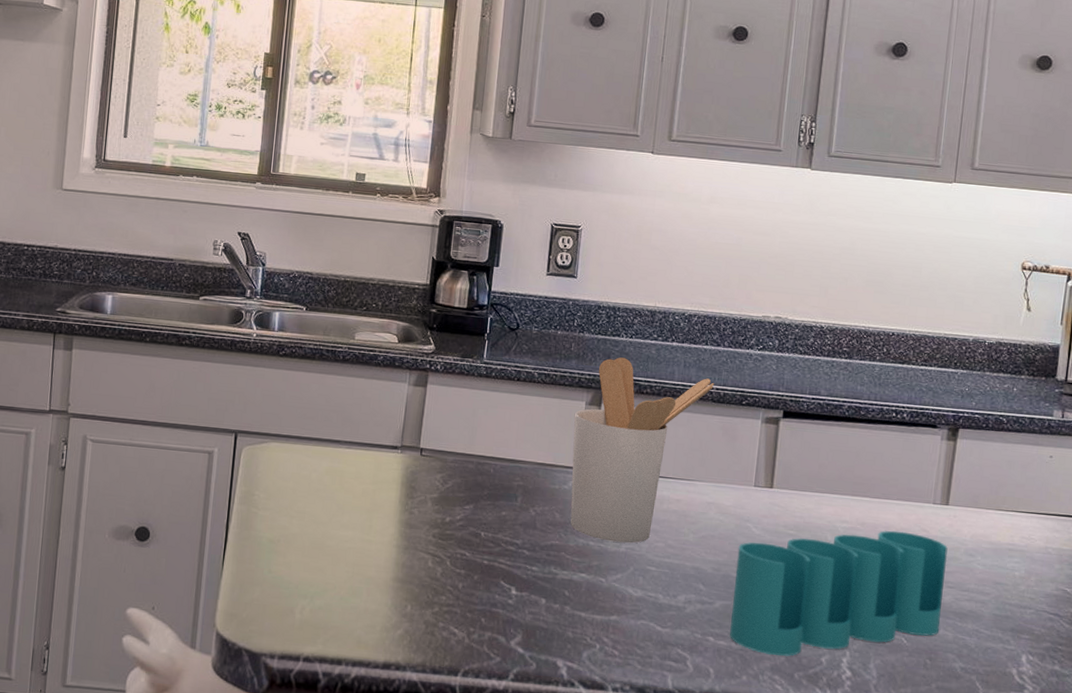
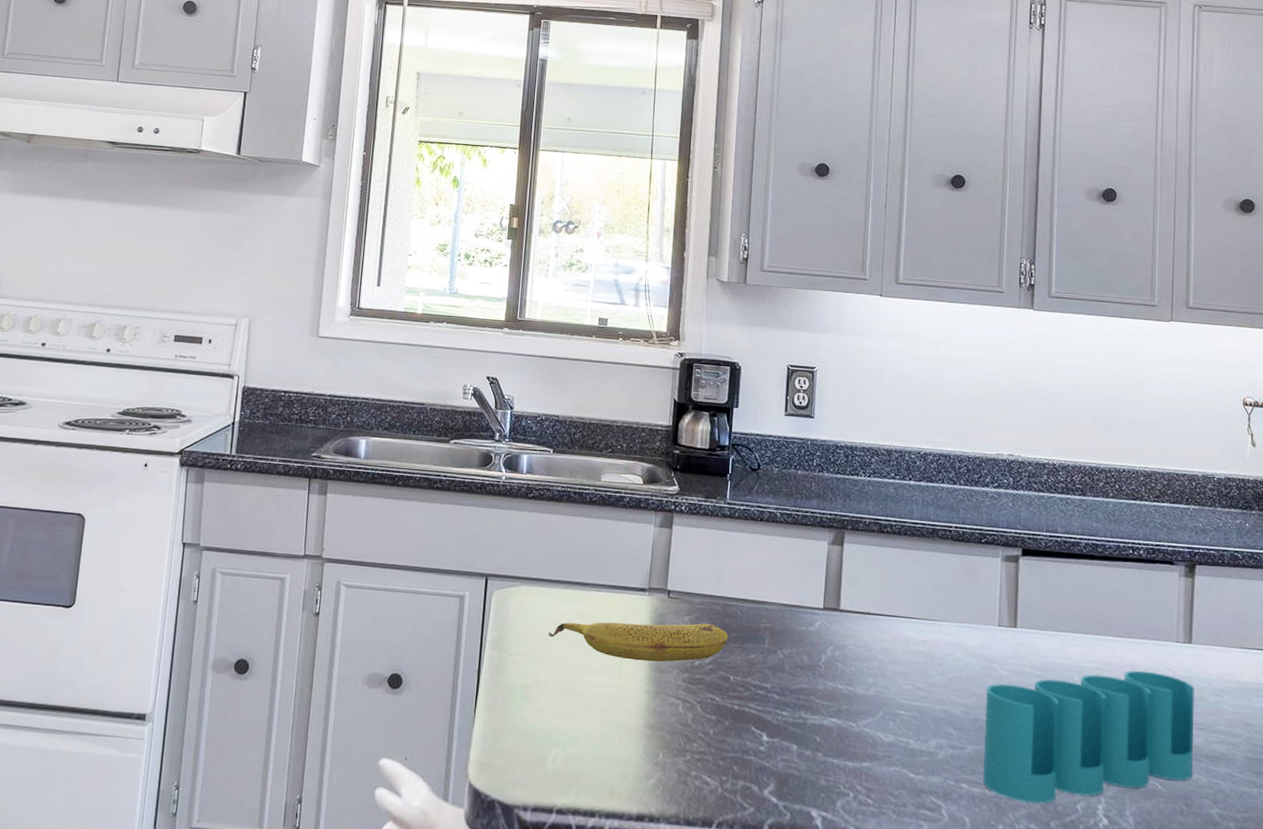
fruit: none [298,478,481,518] -> present [548,622,729,662]
utensil holder: present [570,357,715,543] -> none [817,496,953,686]

